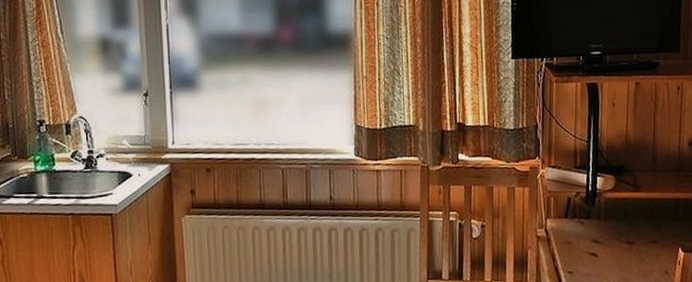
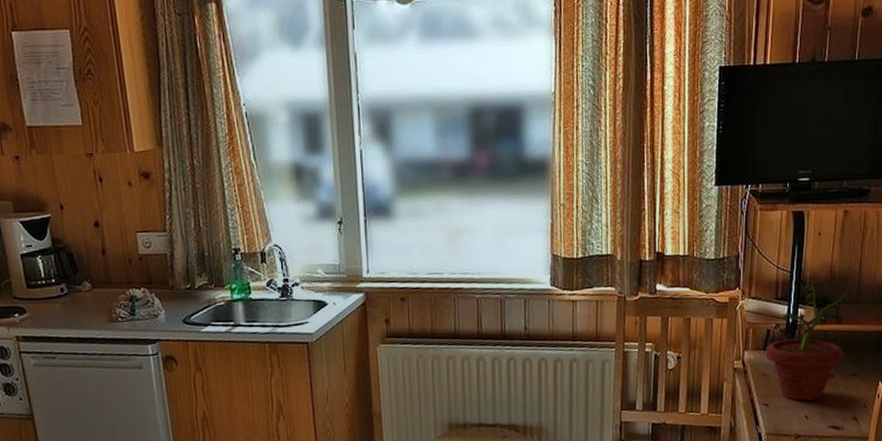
potted plant: none [568,149,651,268] -> present [766,280,855,401]

